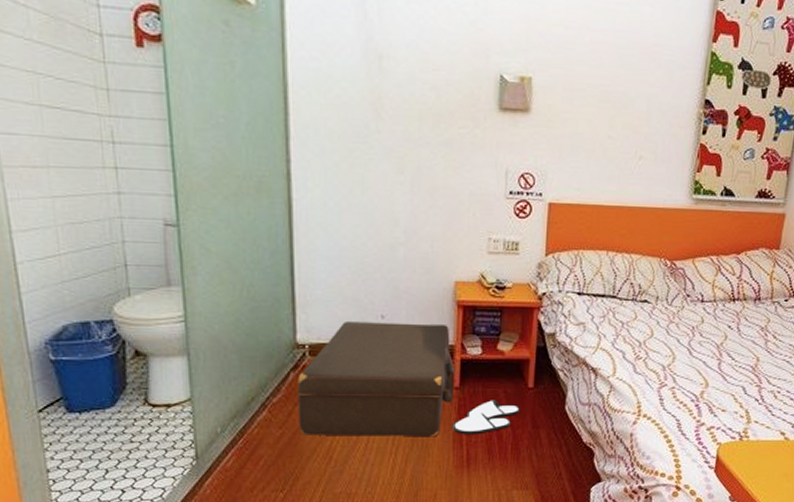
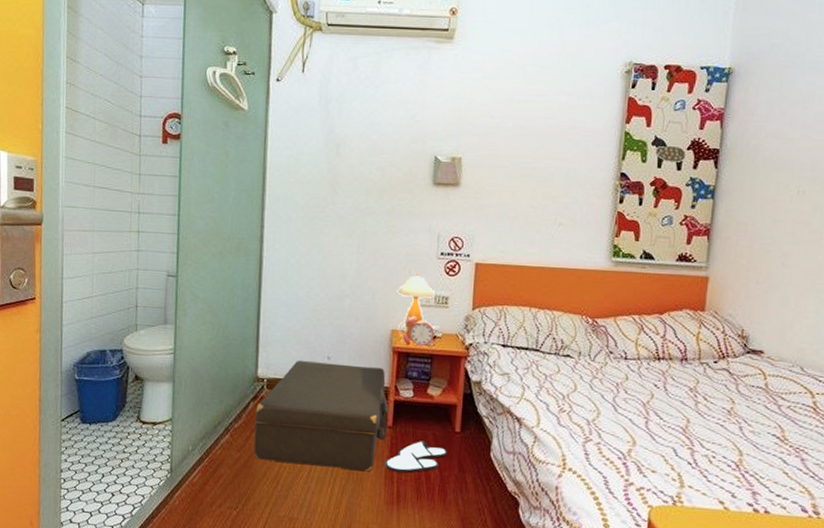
table lamp: none [461,214,503,291] -> present [398,271,435,339]
alarm clock: none [463,265,509,299] -> present [398,316,439,348]

